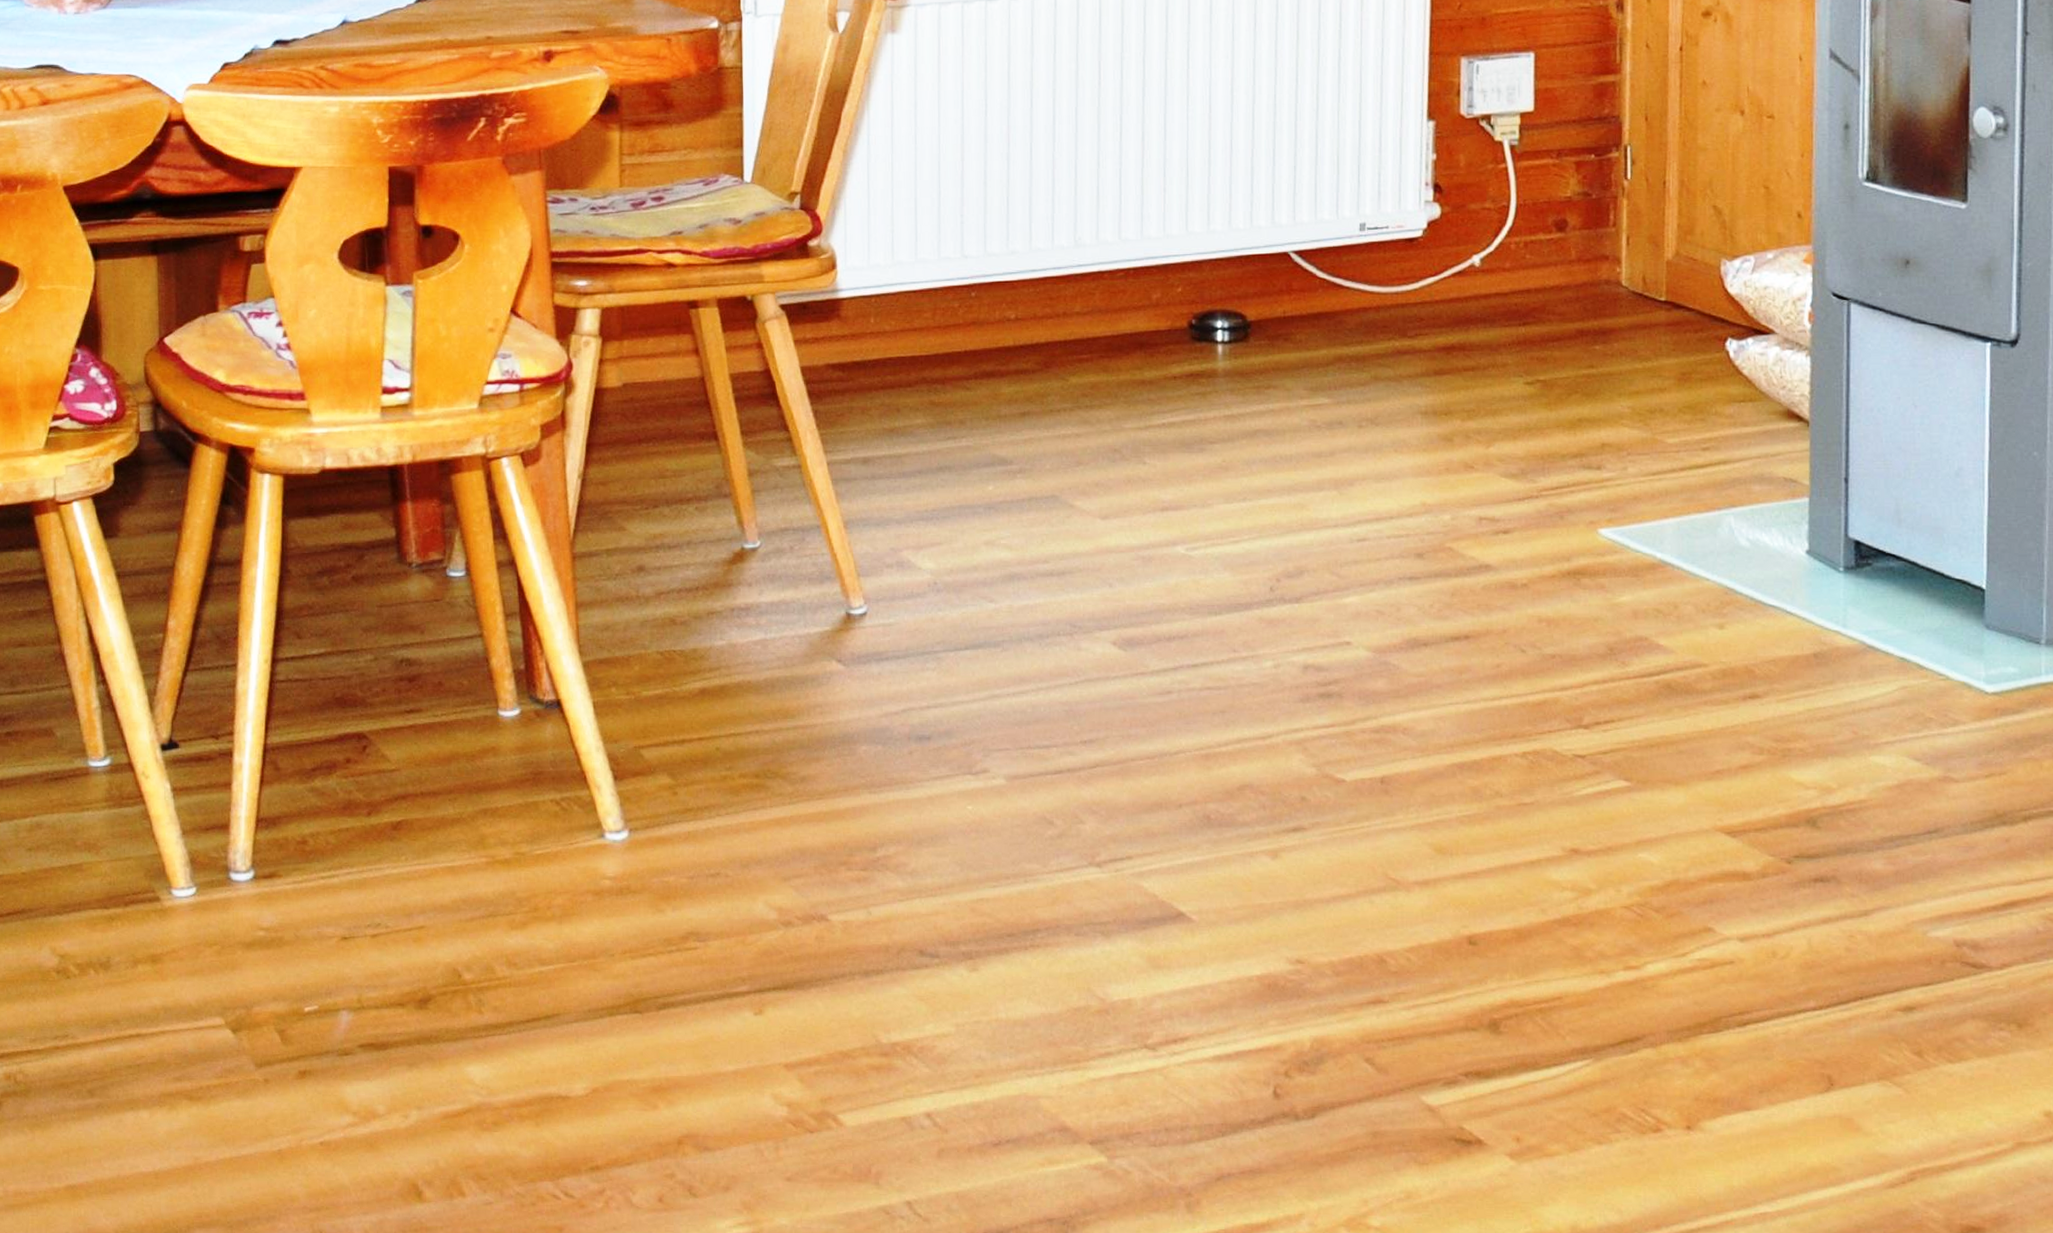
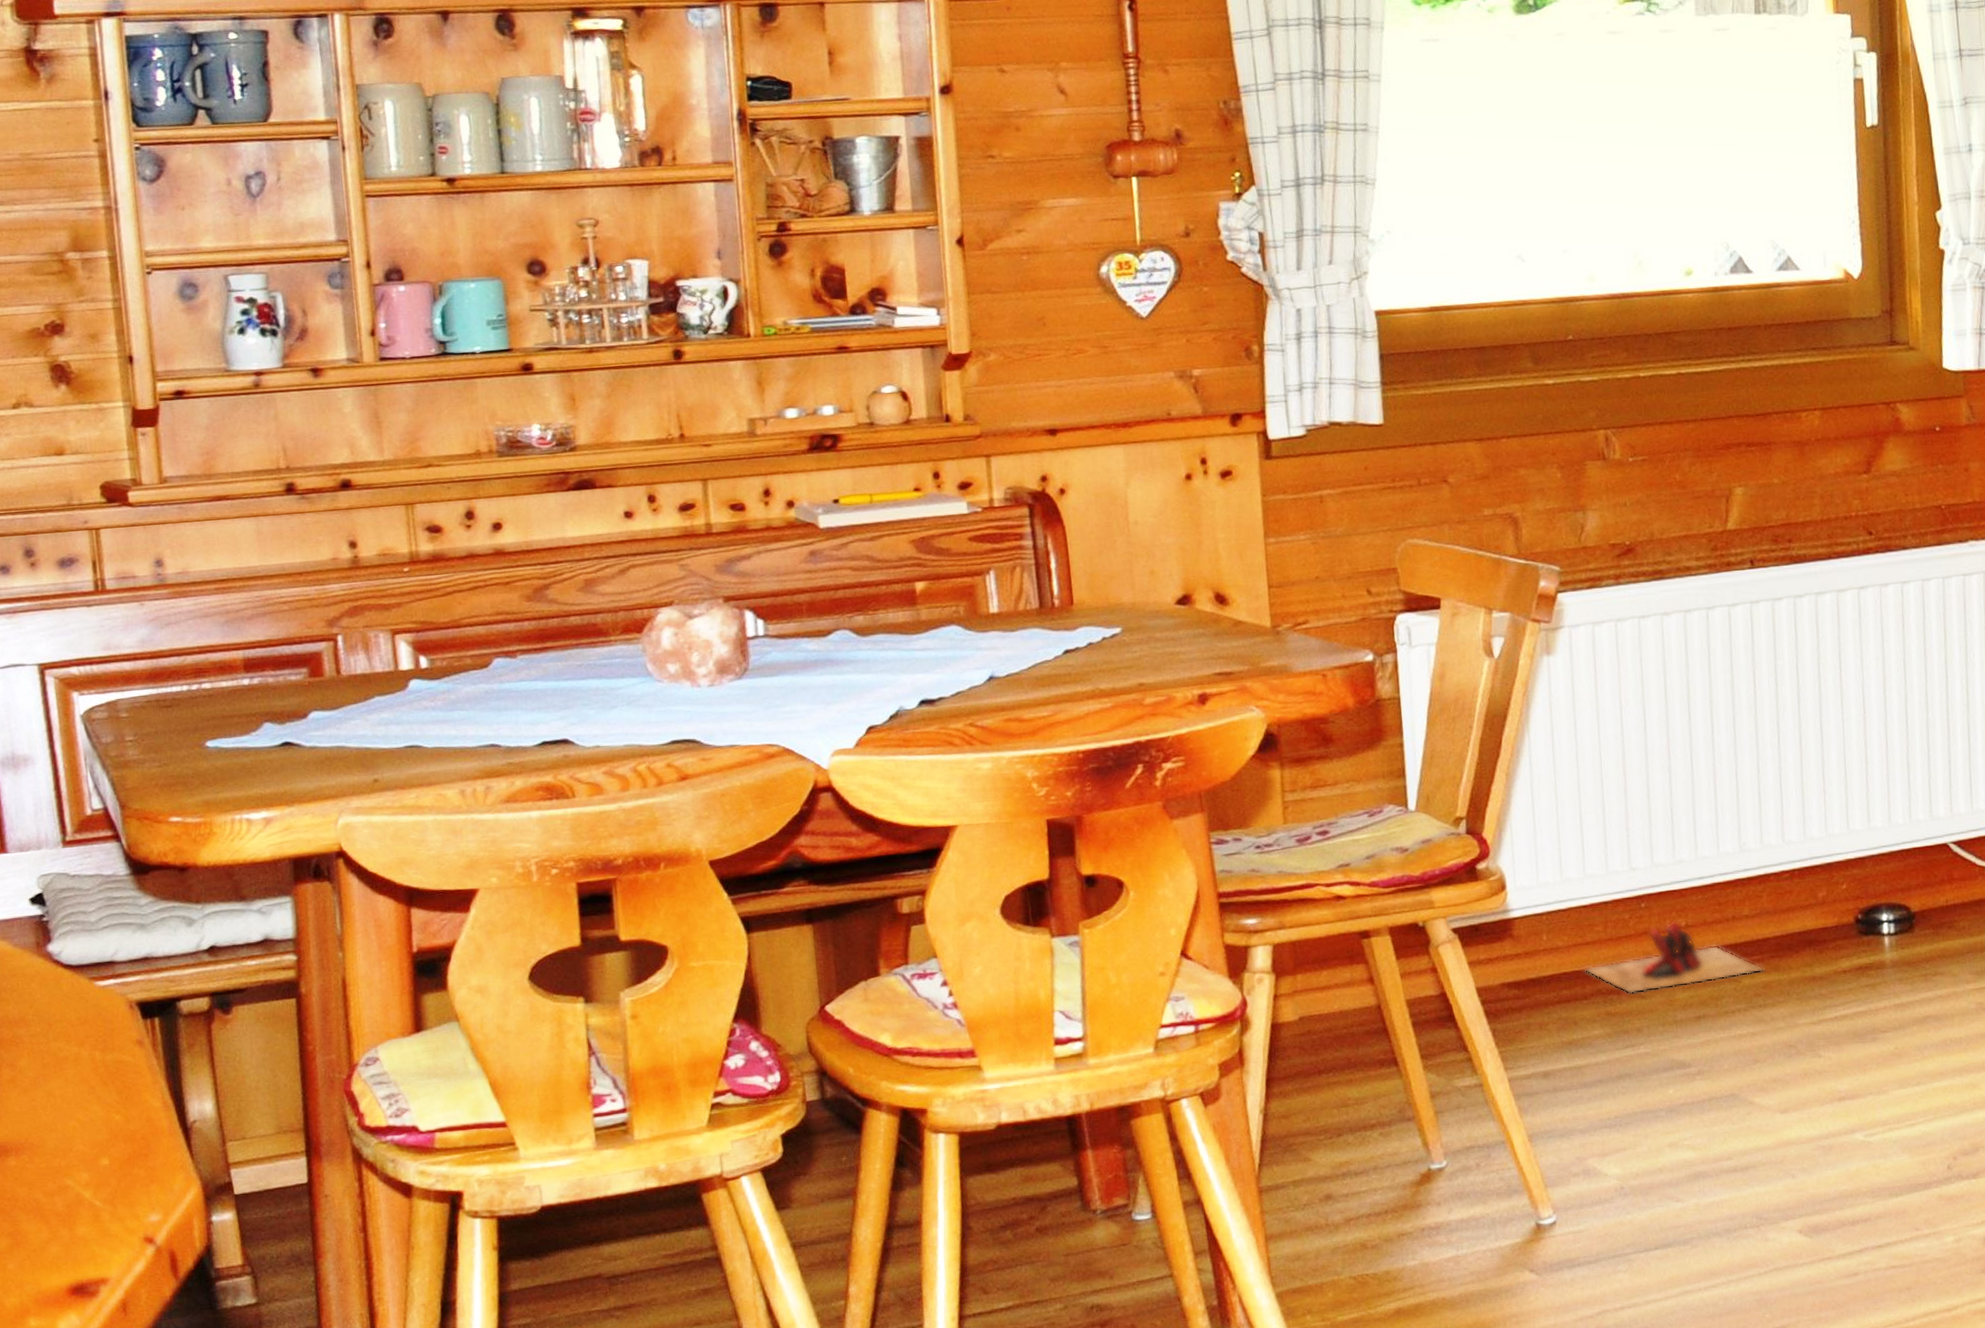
slippers: none [910,313,1093,384] -> present [1585,921,1765,994]

